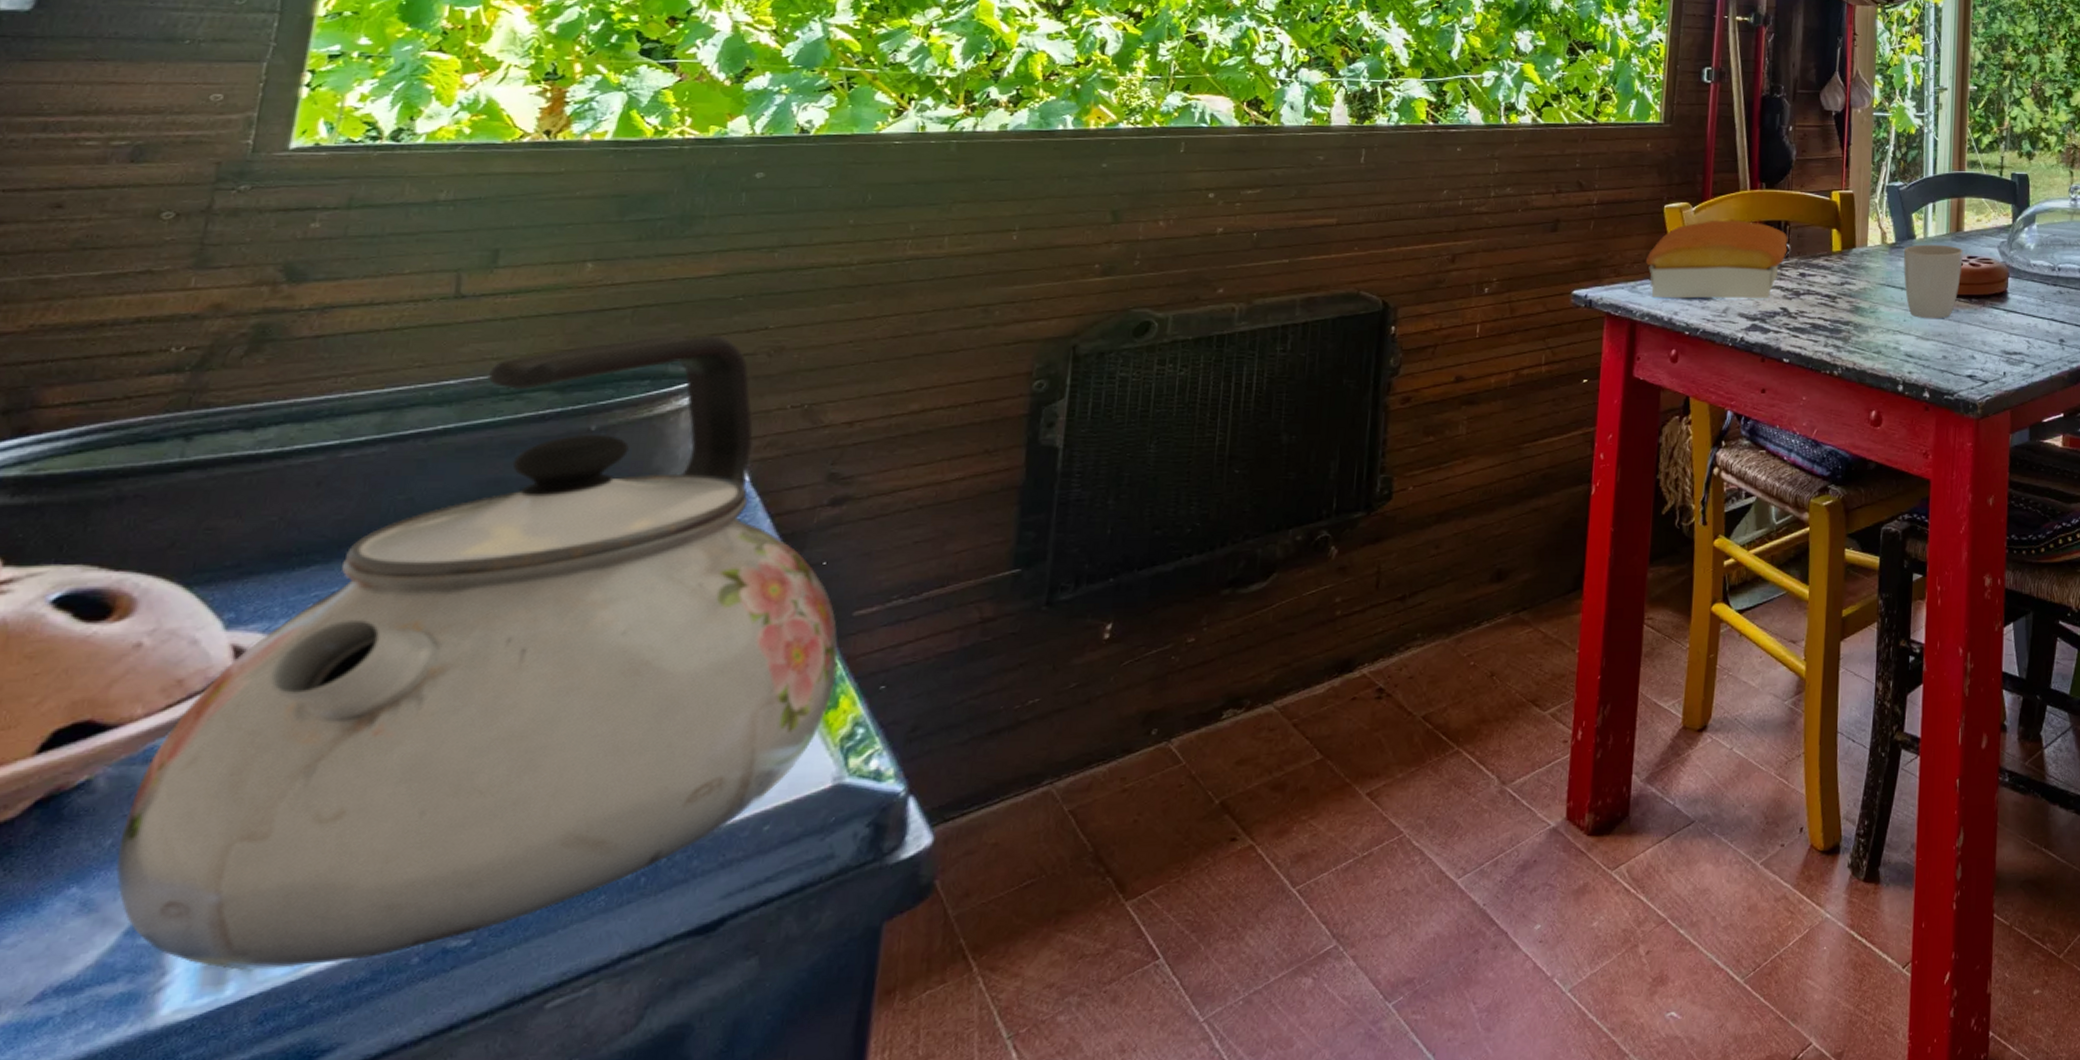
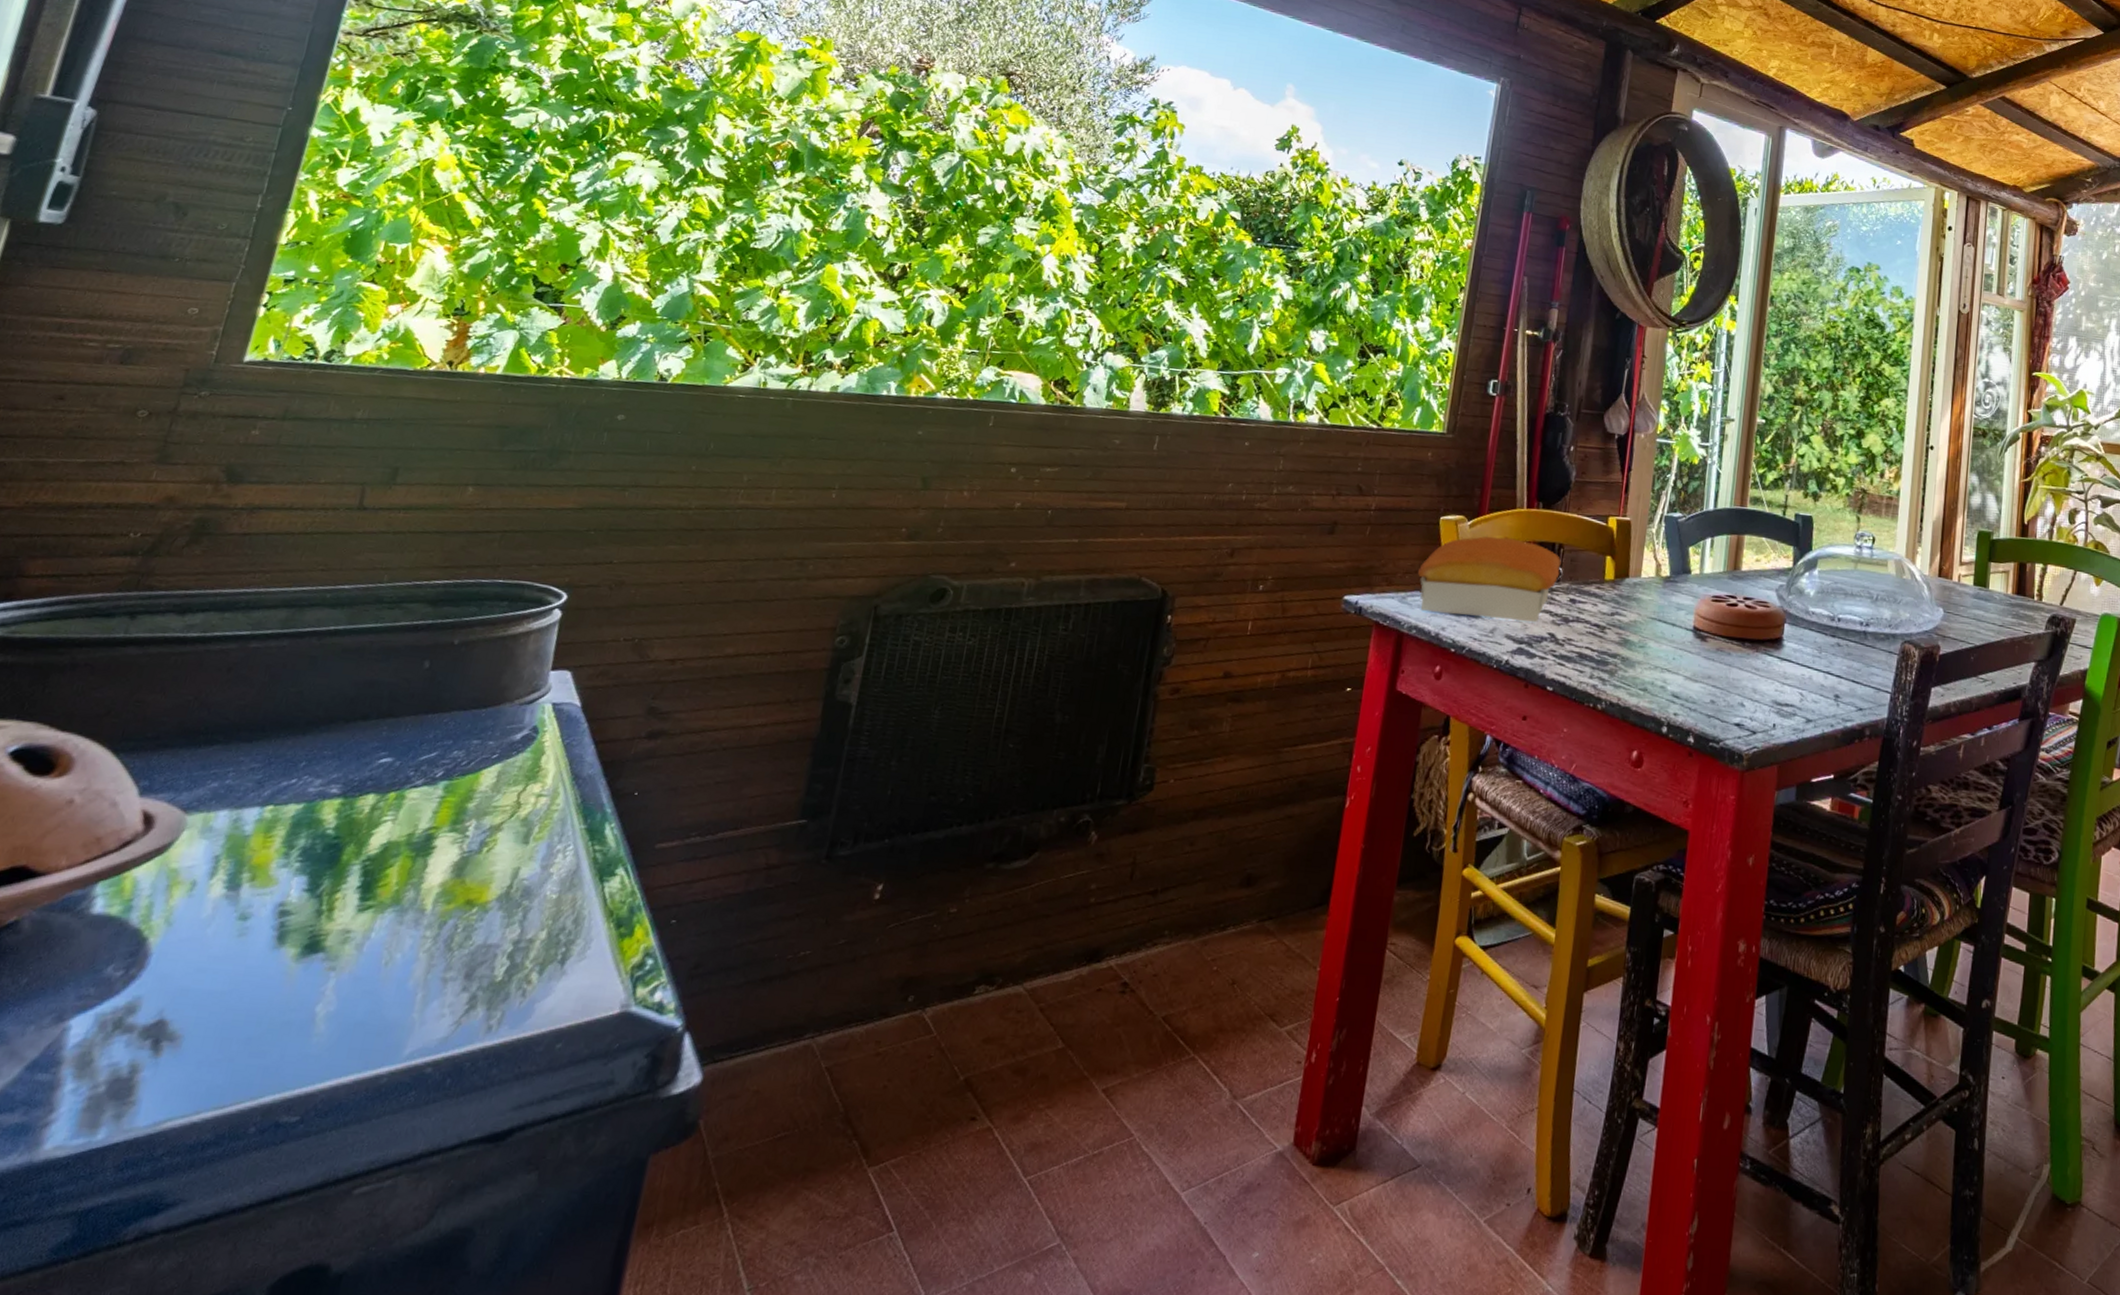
kettle: present [115,335,838,970] -> none [26,561,641,1123]
cup: present [1903,244,1963,319] -> none [1676,580,1740,661]

